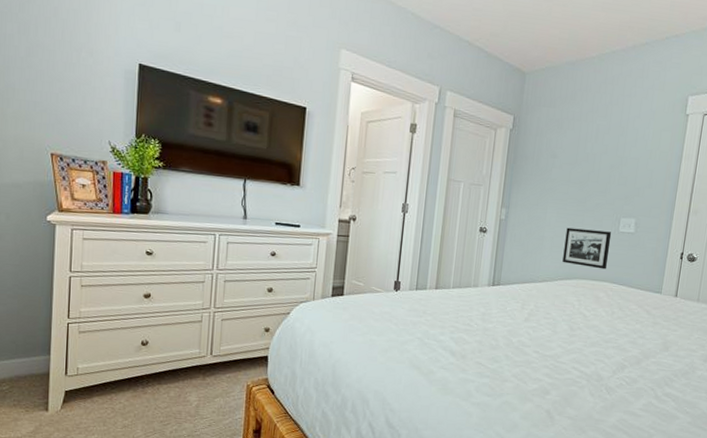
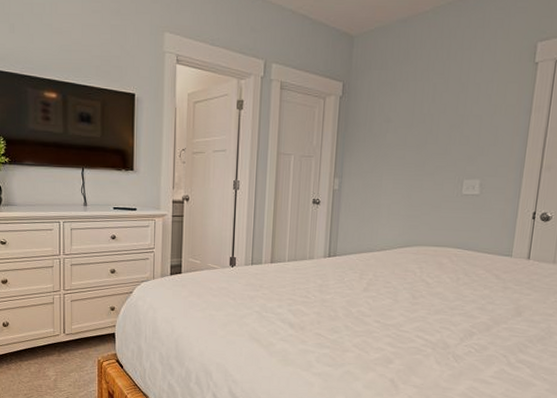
picture frame: present [562,227,612,270] -> none [401,193,454,235]

